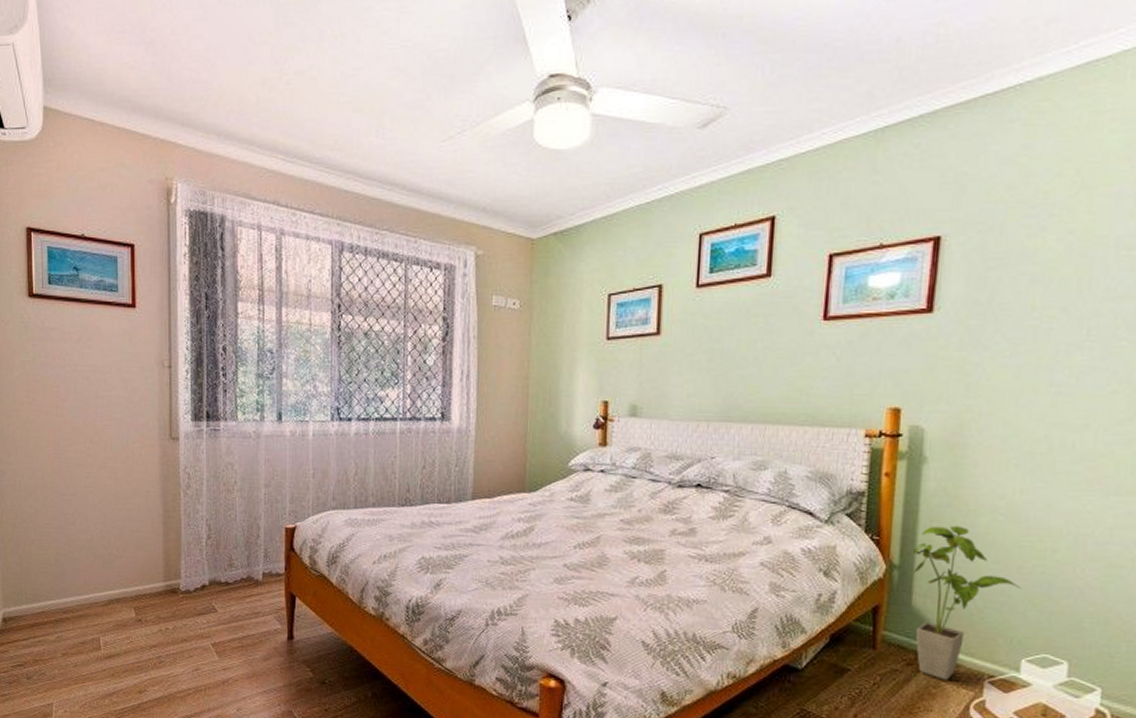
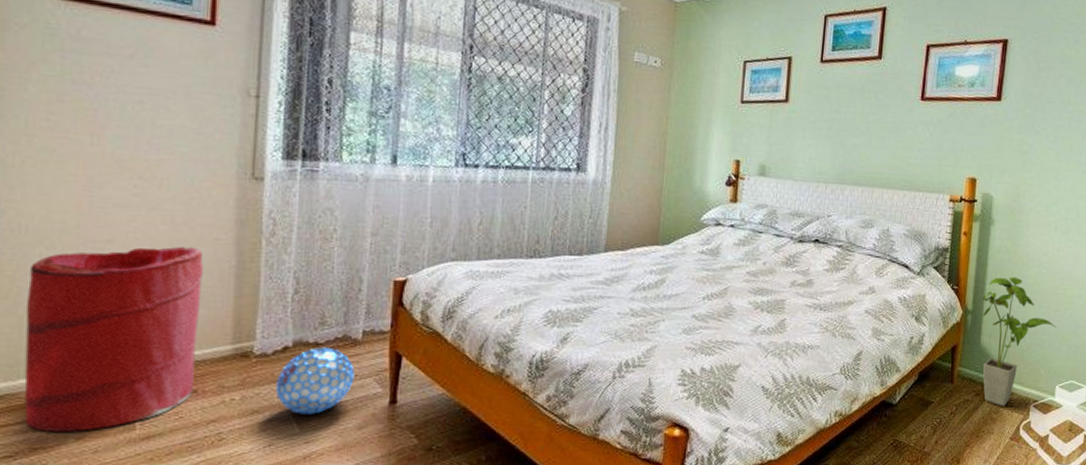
laundry hamper: none [24,498,140,649] -> present [24,246,203,433]
ball: none [198,587,258,645] -> present [276,348,355,415]

